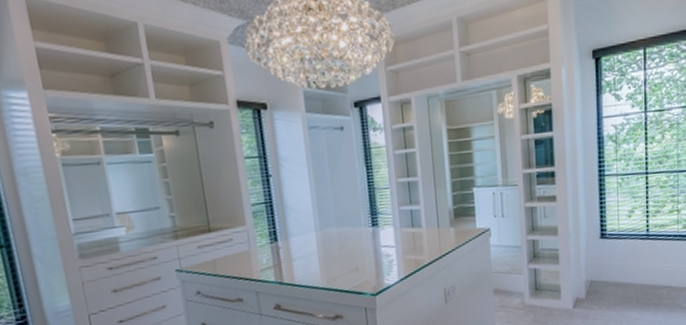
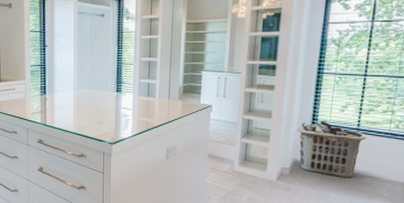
clothes hamper: none [586,230,657,293] -> present [297,121,367,178]

